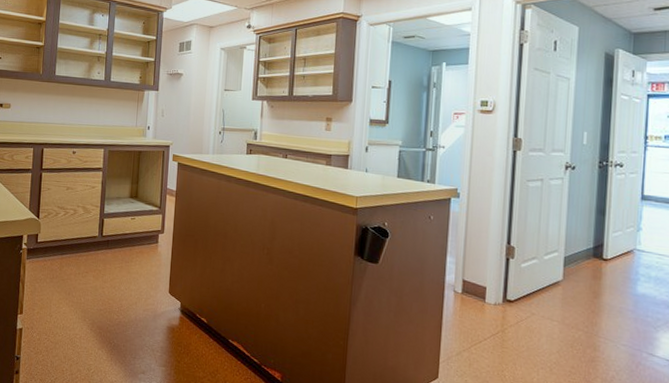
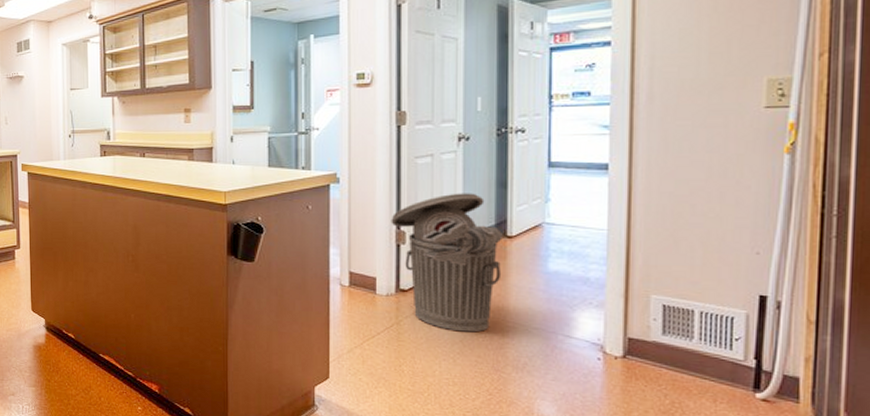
trash can: none [502,216,599,345] -> present [391,193,503,332]

